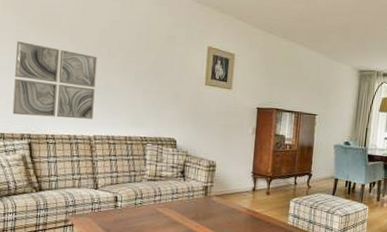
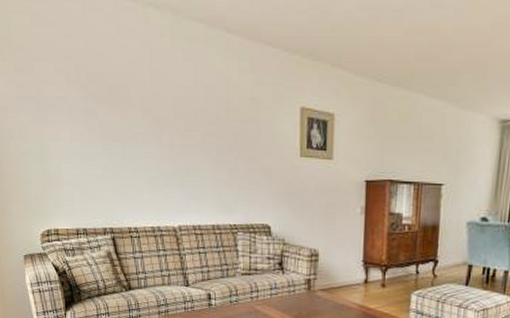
wall art: present [12,41,98,119] -> none [85,122,176,208]

